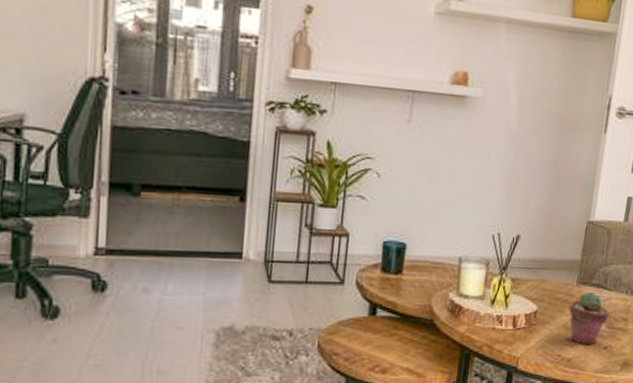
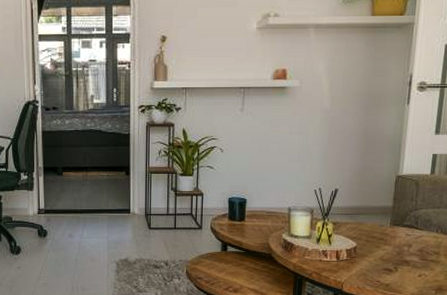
potted succulent: present [568,291,610,345] -> none [384,231,422,274]

